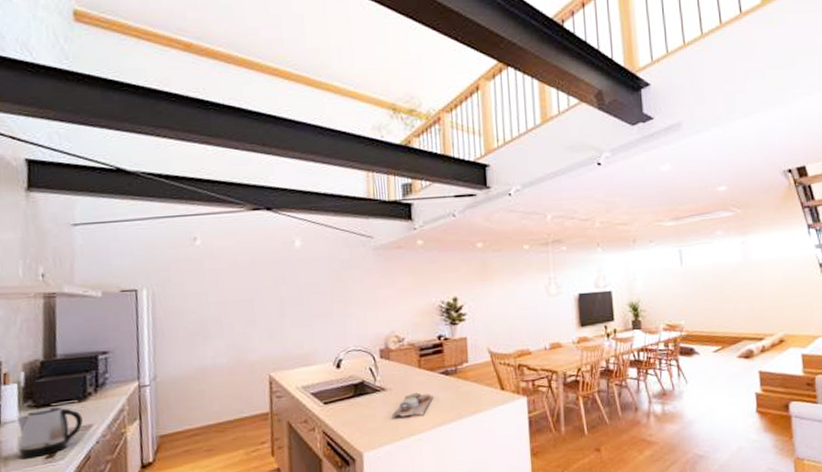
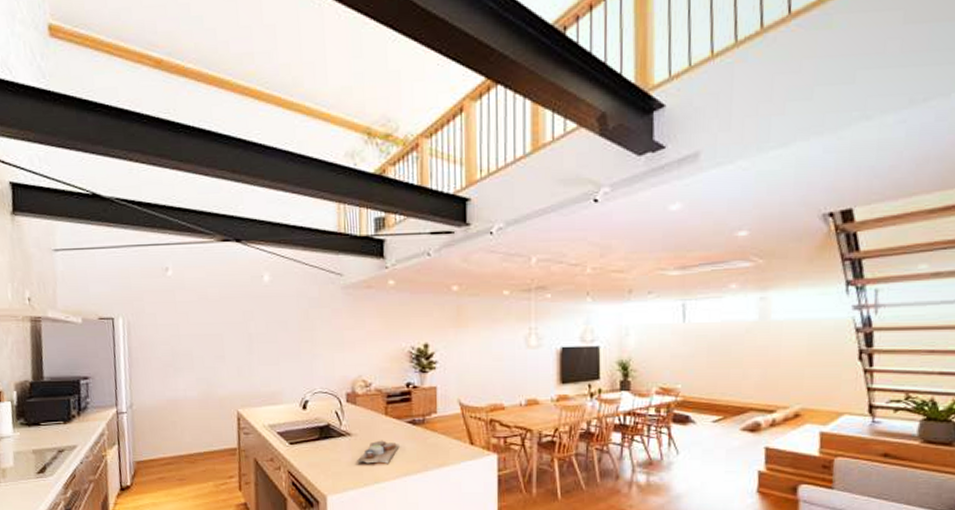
kettle: present [17,406,83,459] -> none [12,426,68,472]

